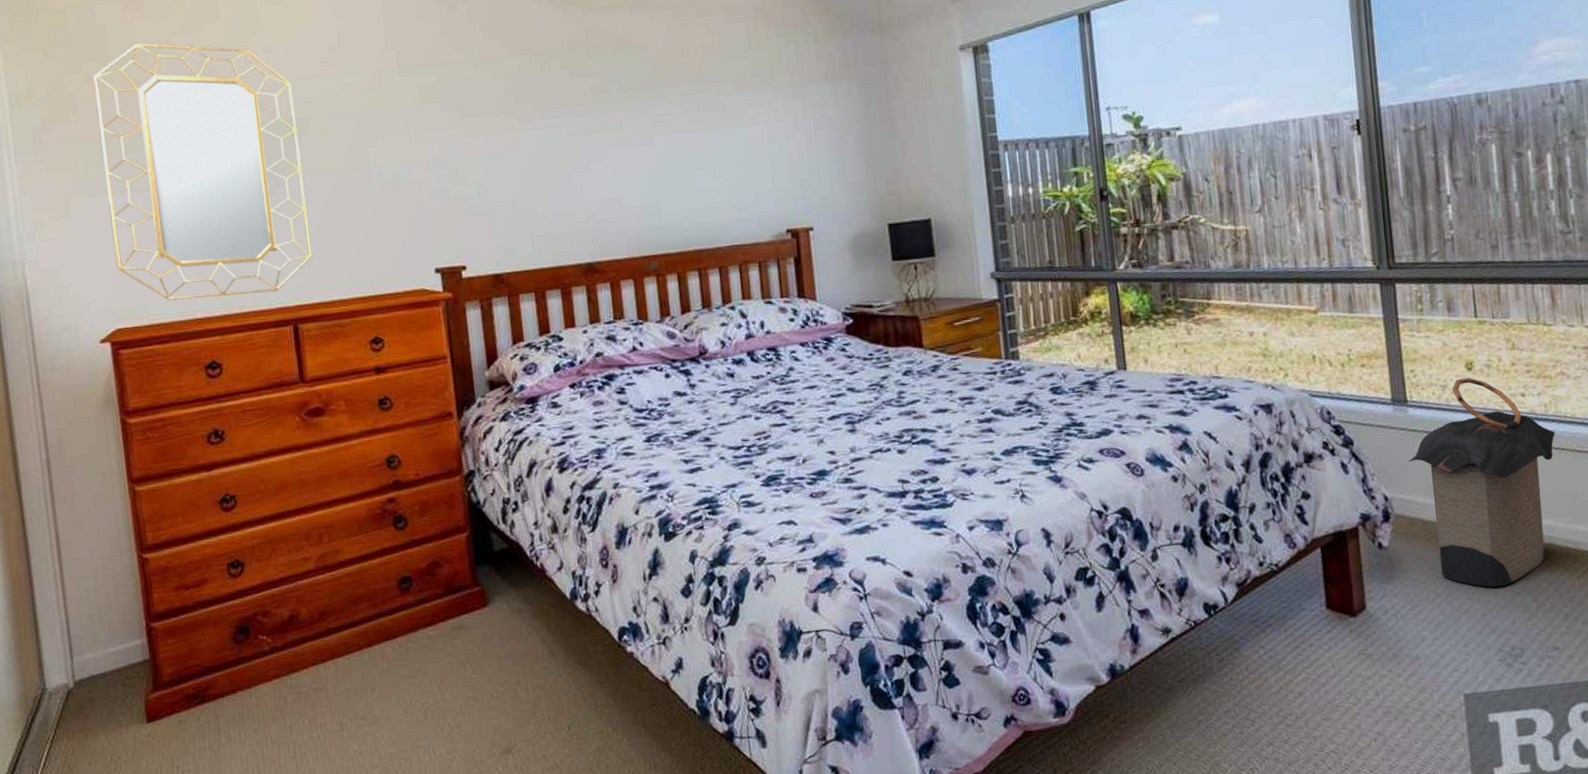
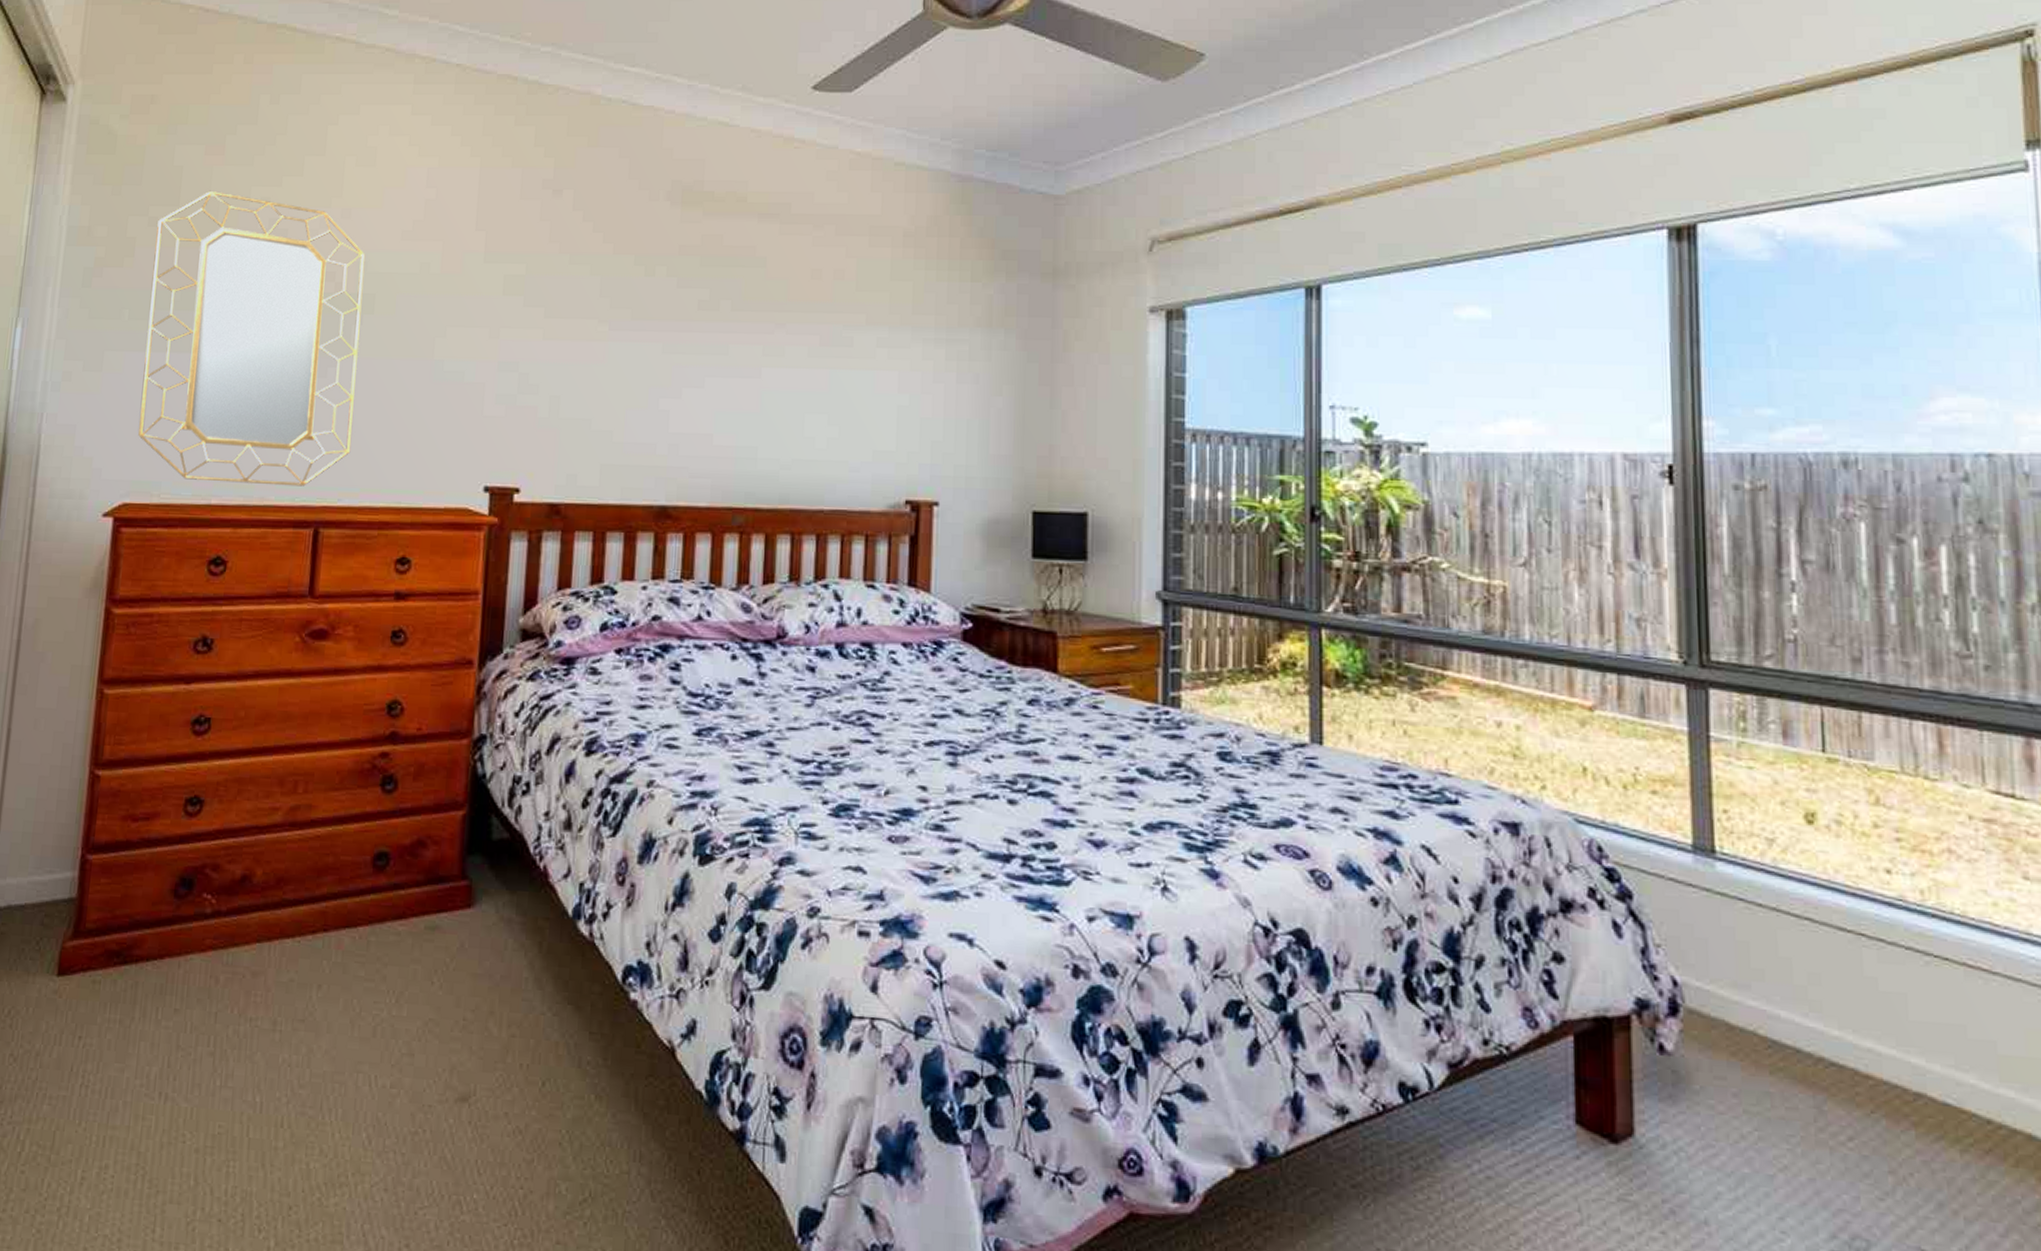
laundry hamper: present [1408,377,1556,588] -> none [1711,833,1936,1142]

